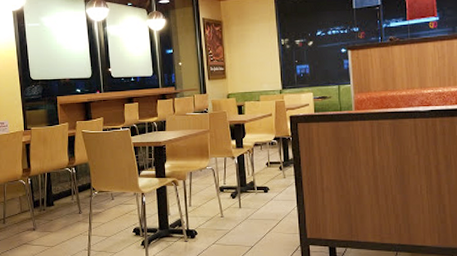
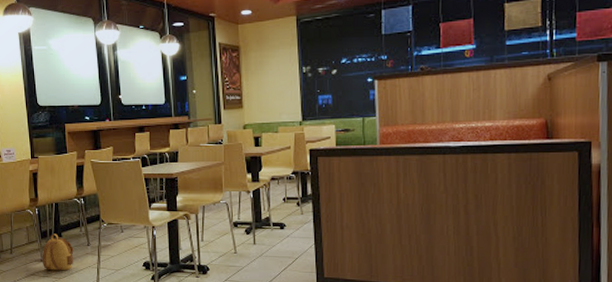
backpack: none [34,203,66,239] -> present [42,234,74,271]

